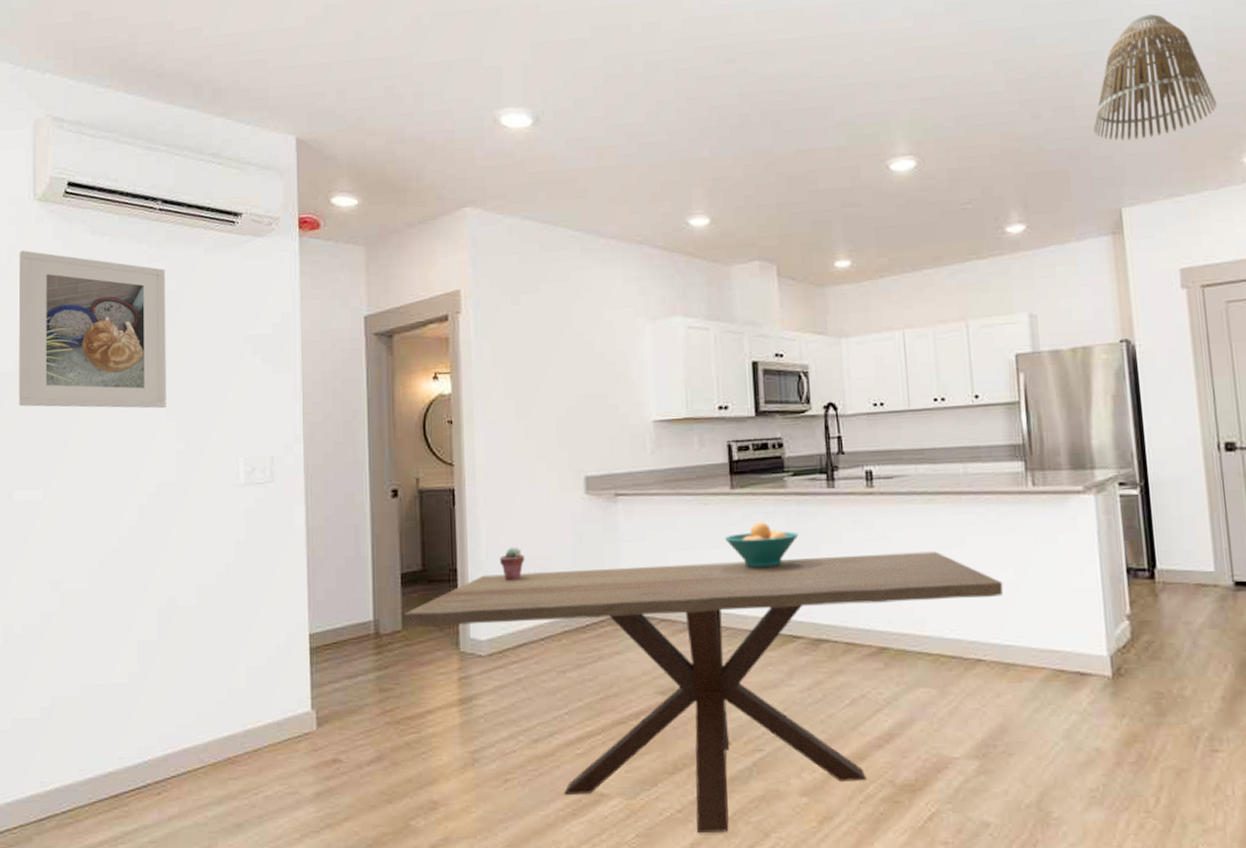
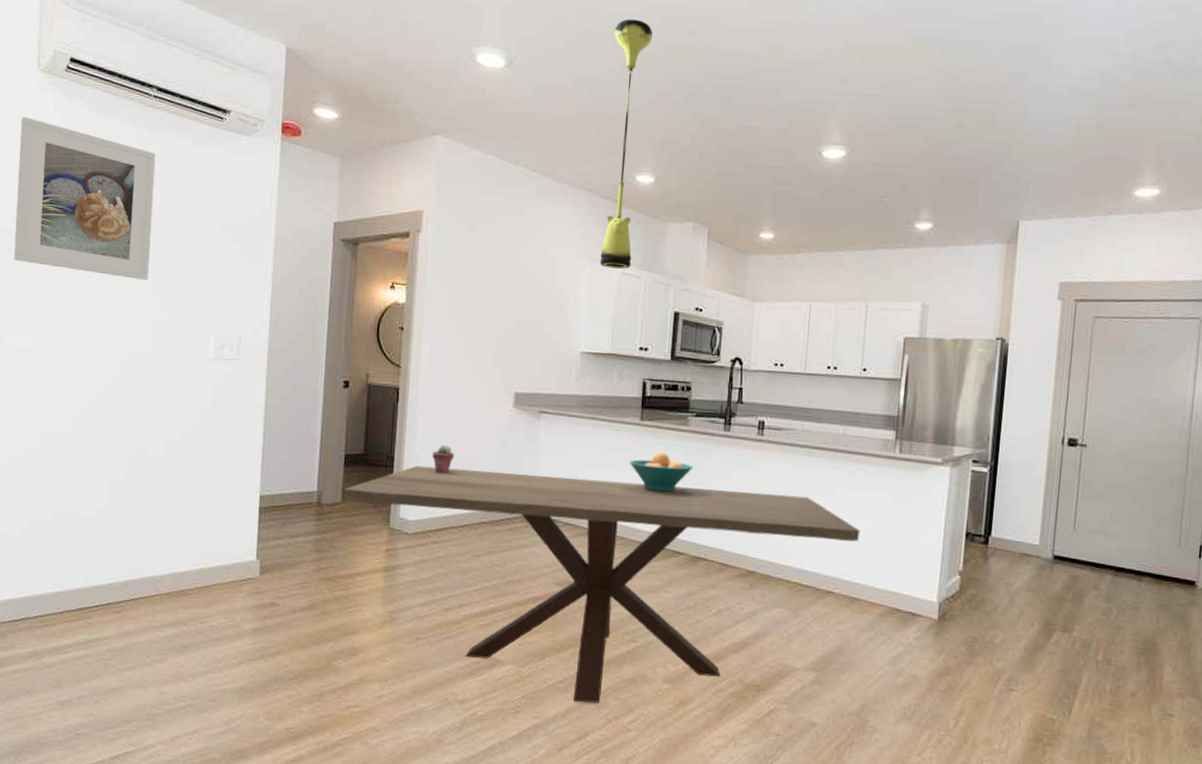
pendant light: none [645,56,697,324] -> present [600,19,653,269]
lamp shade: present [1093,14,1218,141] -> none [1008,45,1121,161]

